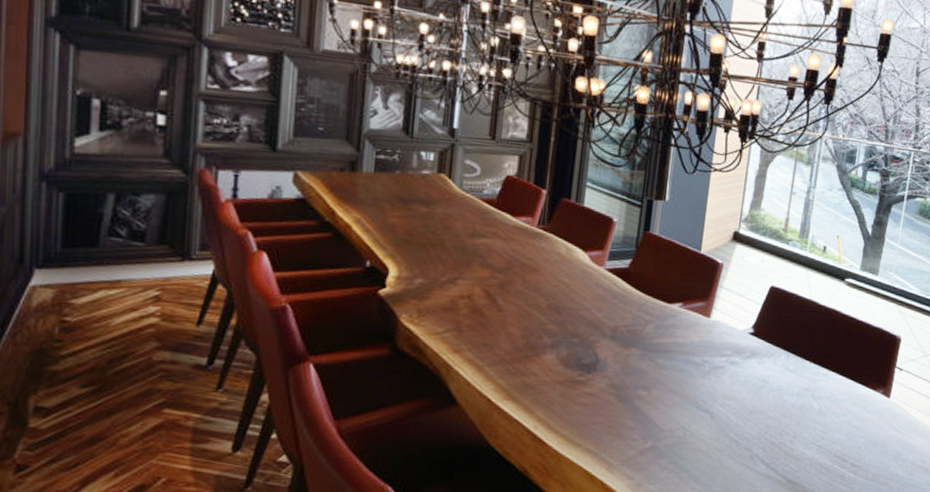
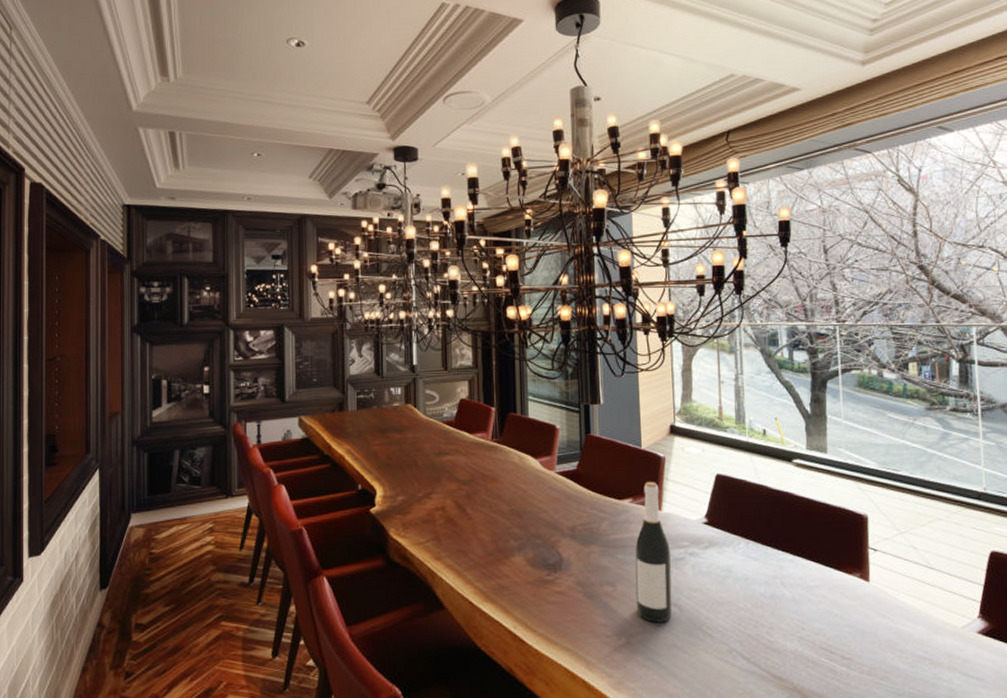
wine bottle: none [668,287,713,428] -> present [635,481,673,623]

